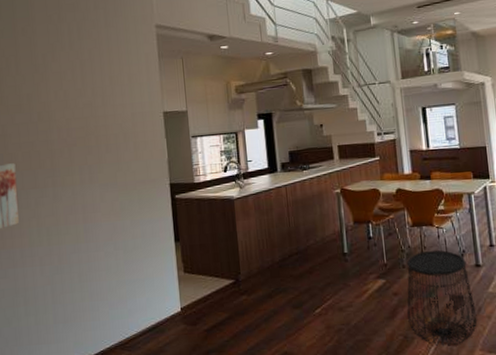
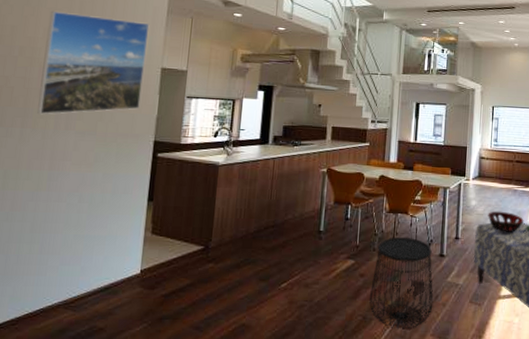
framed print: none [57,70,151,173] -> present [37,10,150,115]

